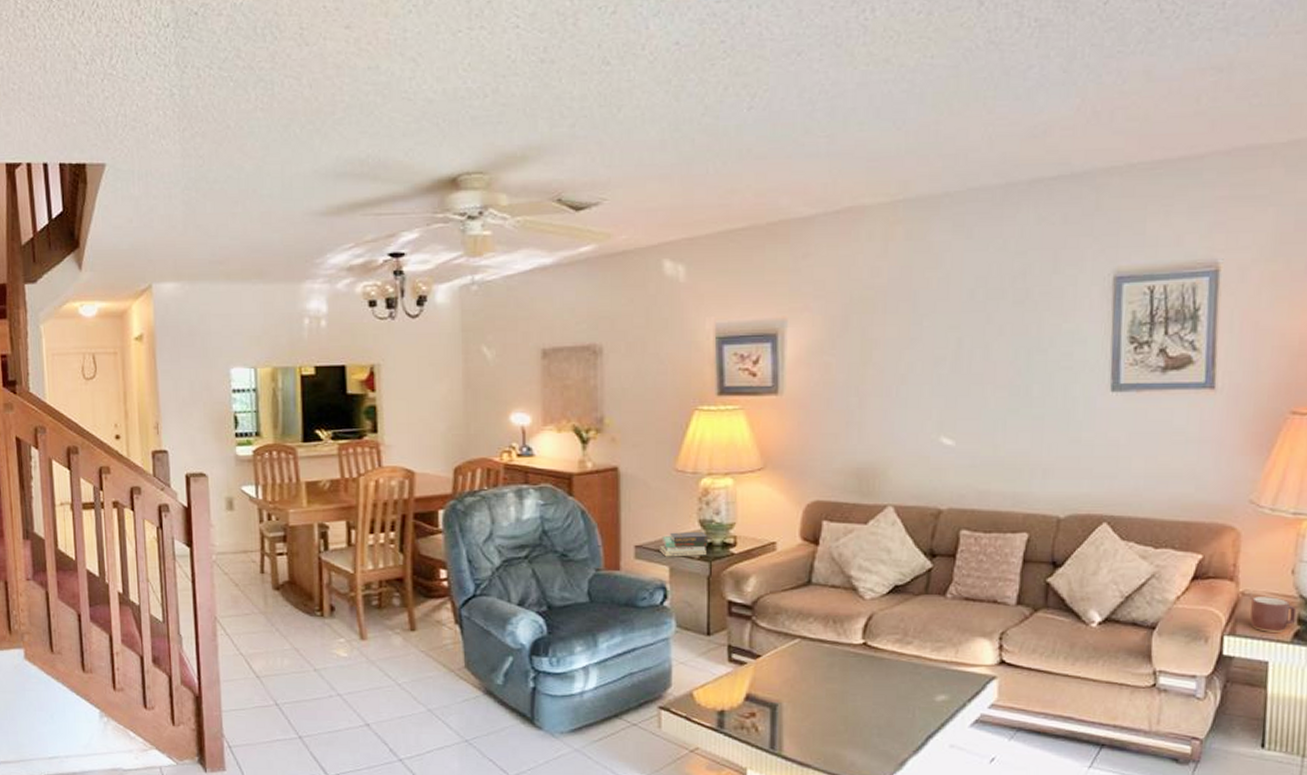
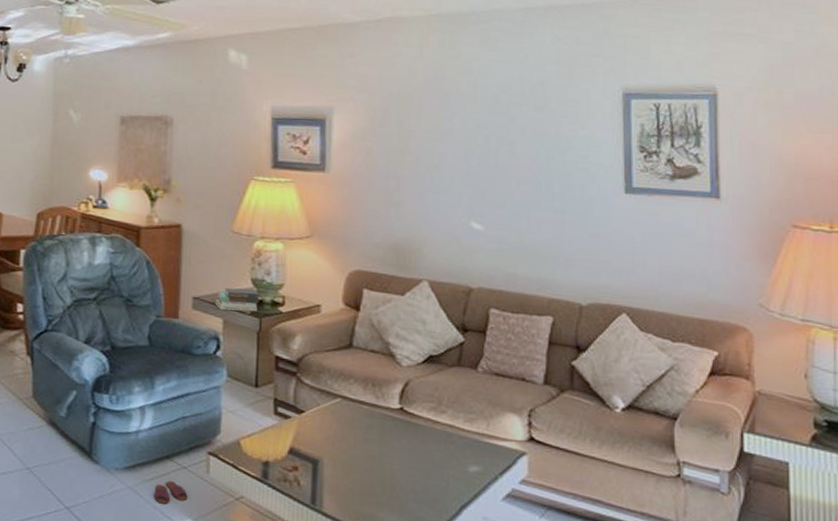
slippers: none [603,739,639,763] -> present [154,481,188,505]
mug: present [1250,597,1297,632] -> none [767,397,813,435]

